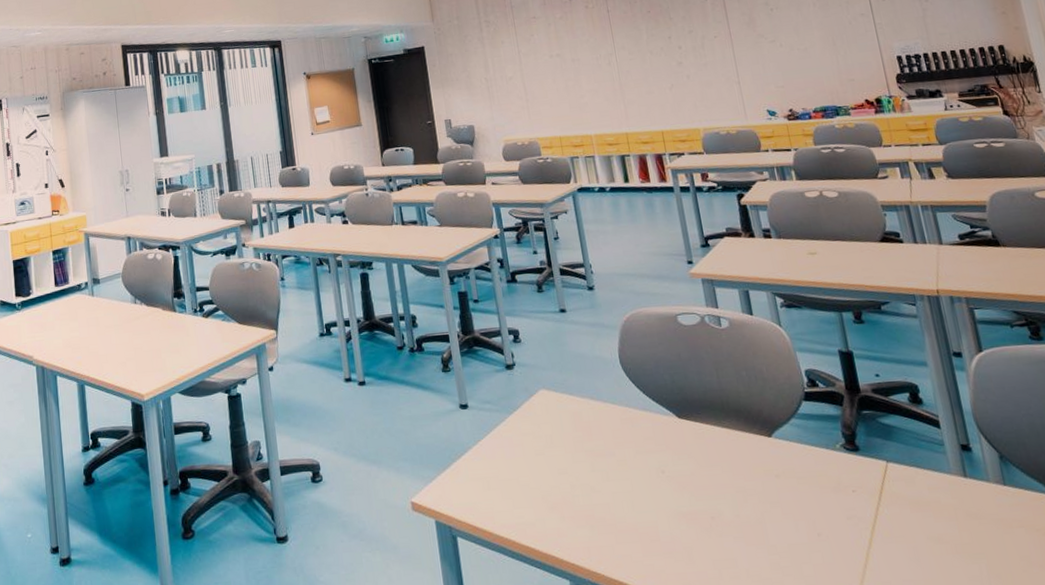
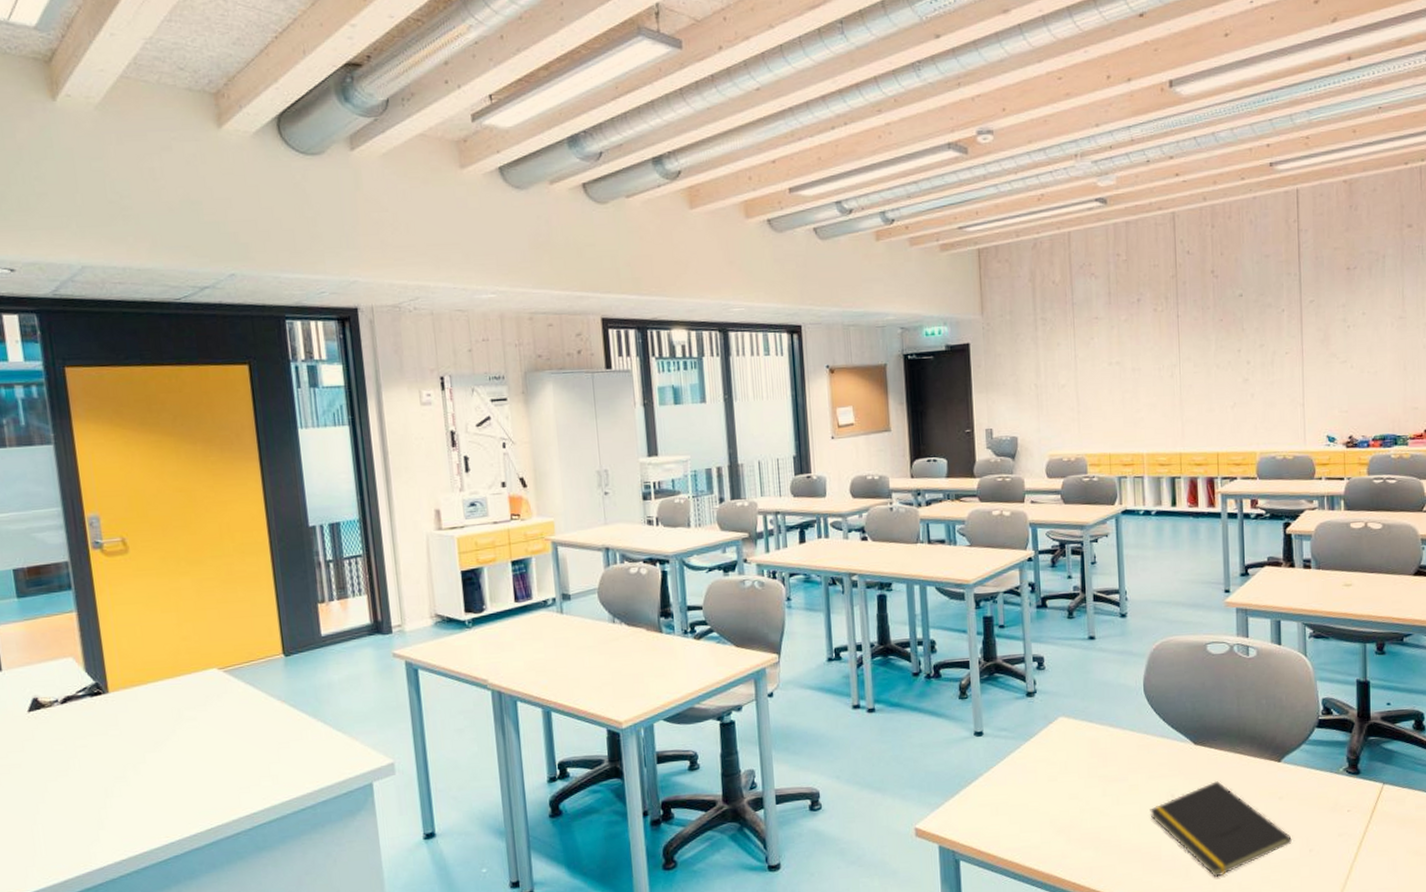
notepad: none [641,457,797,562] -> present [1150,781,1292,877]

